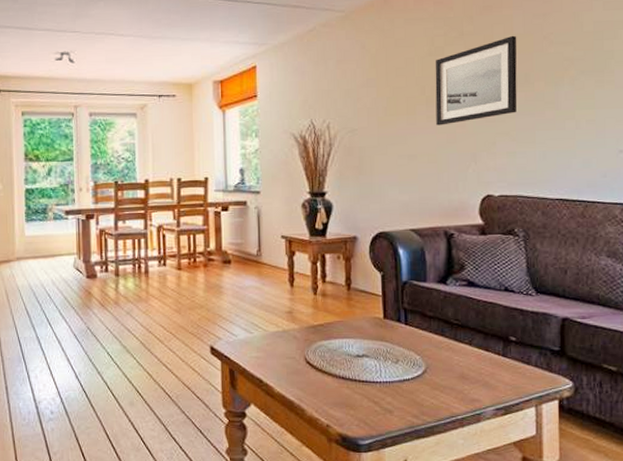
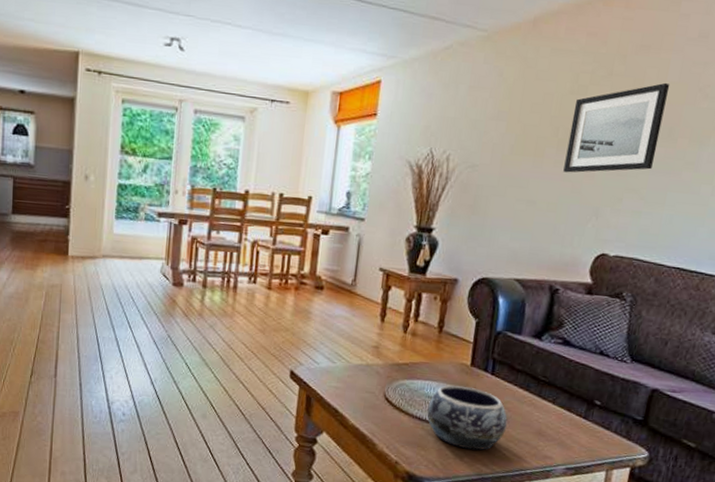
decorative bowl: none [349,339,429,403] -> present [427,385,507,451]

